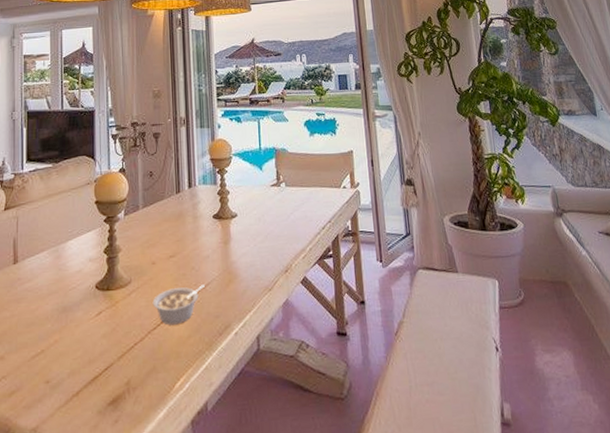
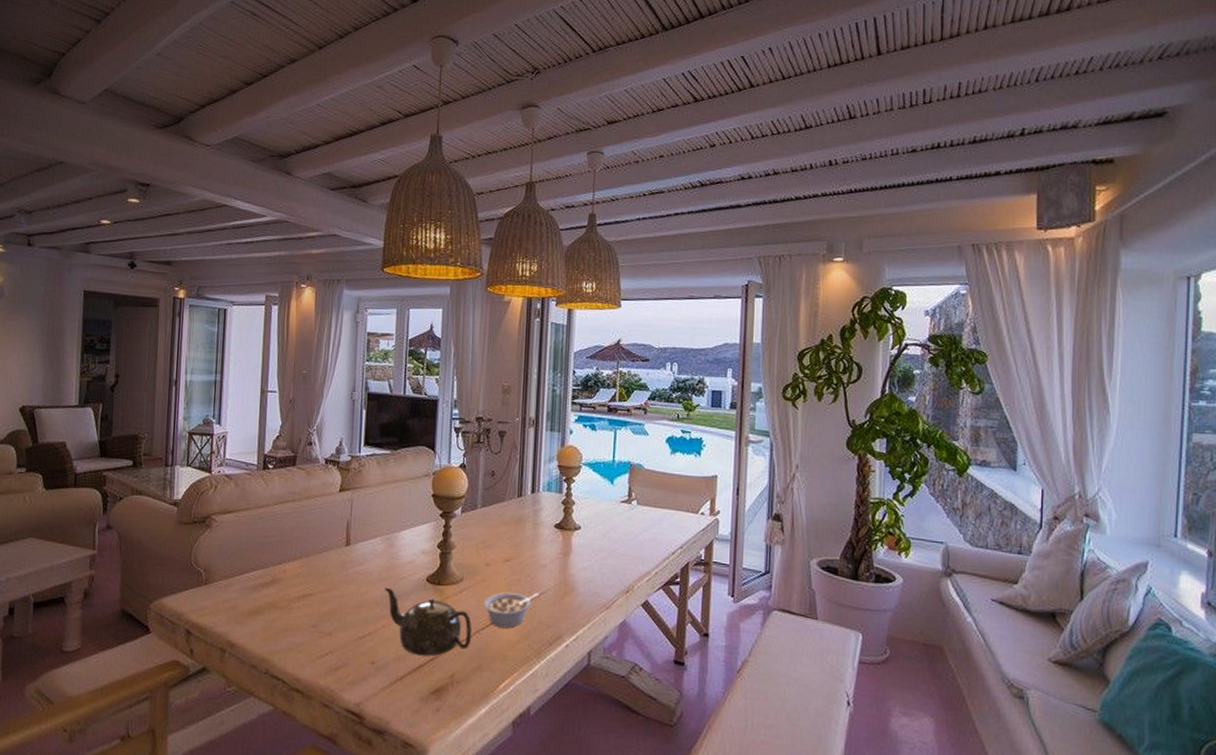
teapot: none [55,300,145,367] -> present [385,587,472,656]

